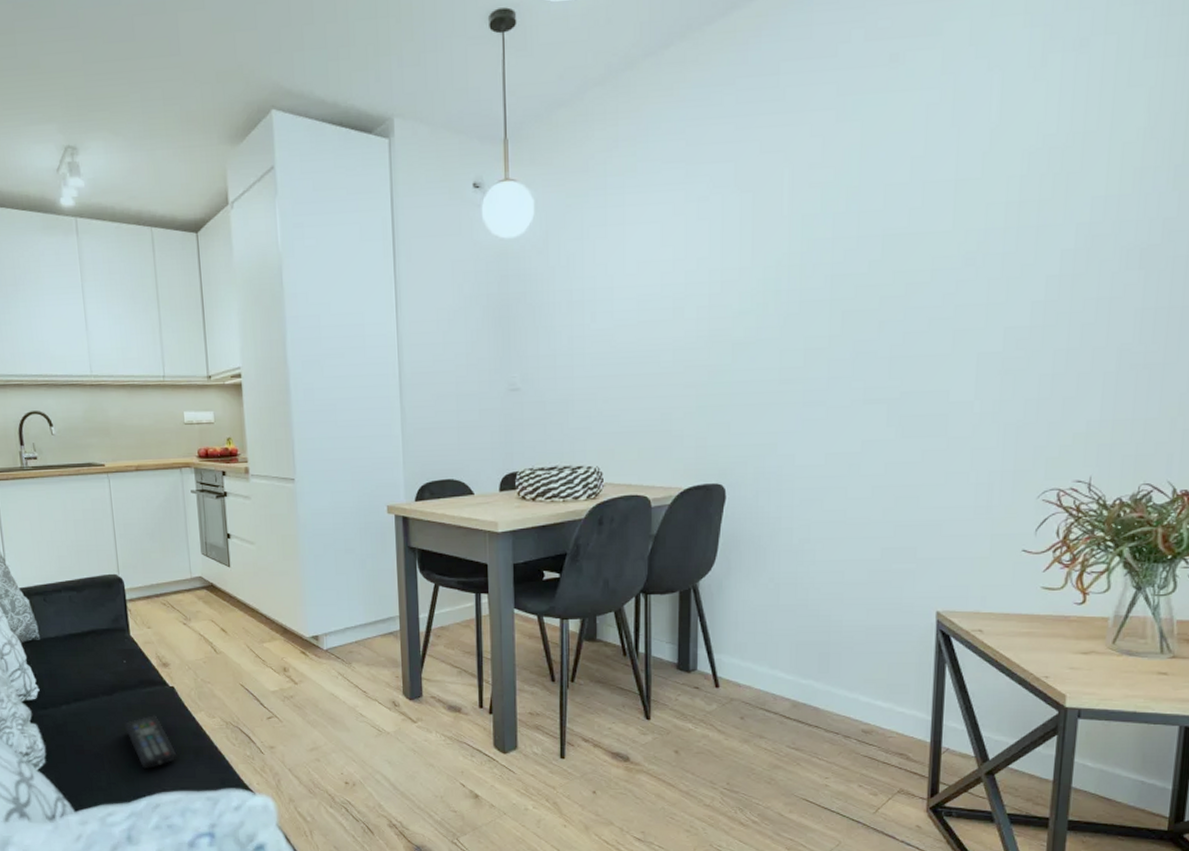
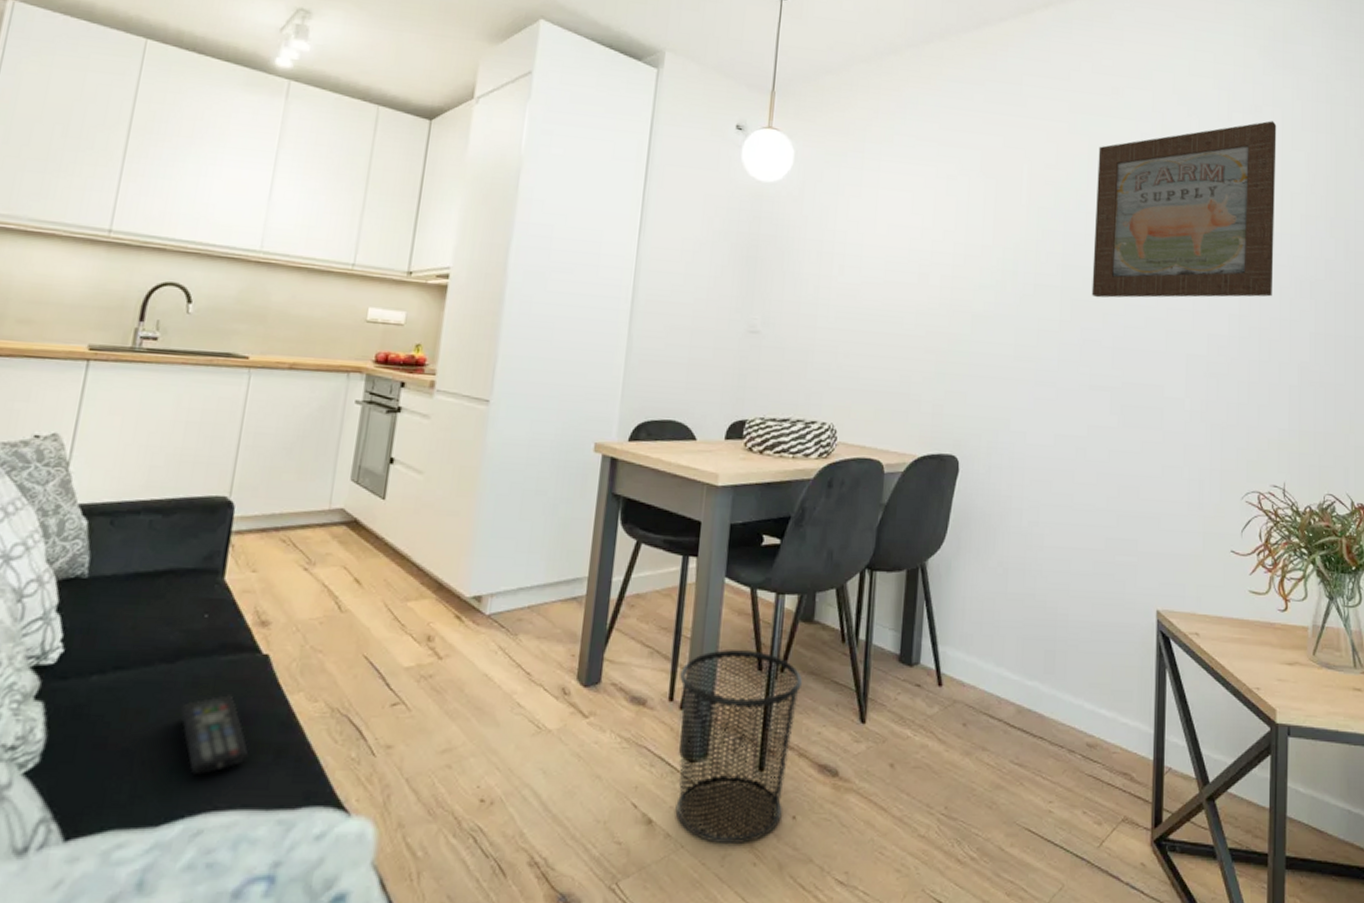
waste bin: none [486,666,592,812] -> present [675,649,803,845]
wall art: none [865,54,1109,306] -> present [1091,121,1277,298]

